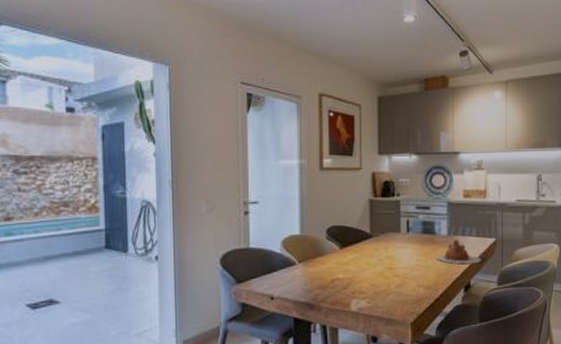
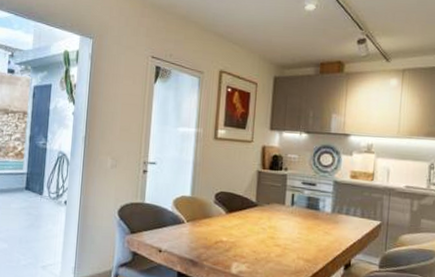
teapot: present [435,239,481,265] -> none [317,218,364,244]

